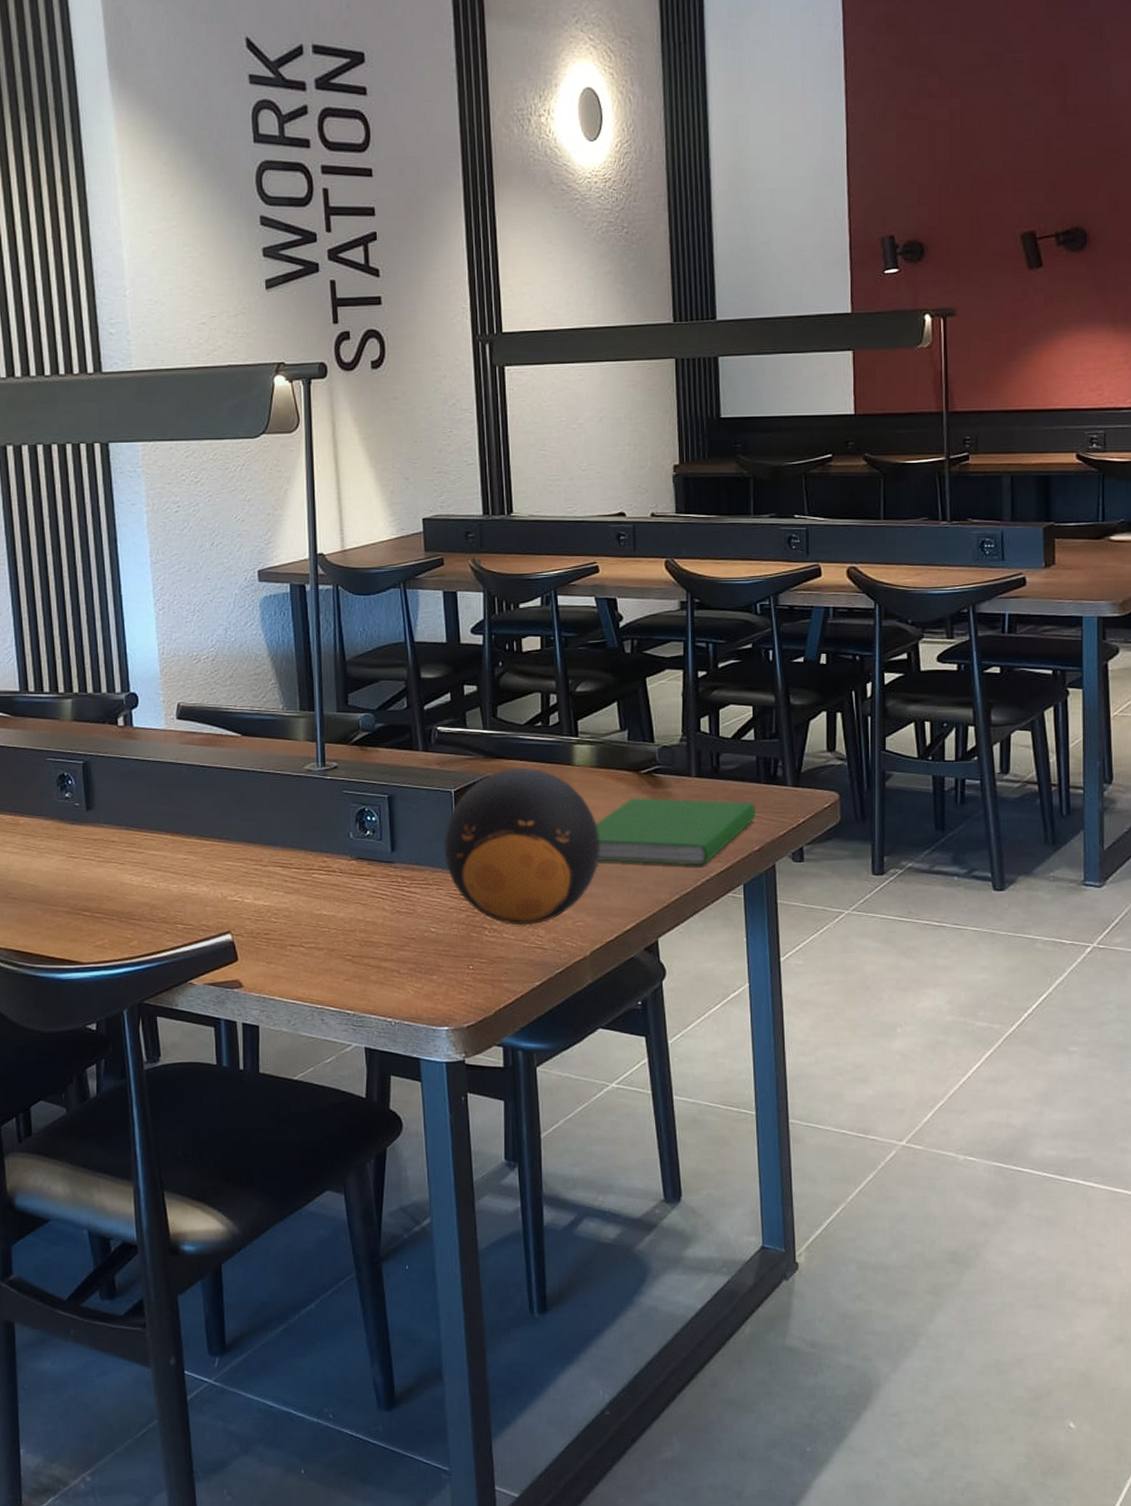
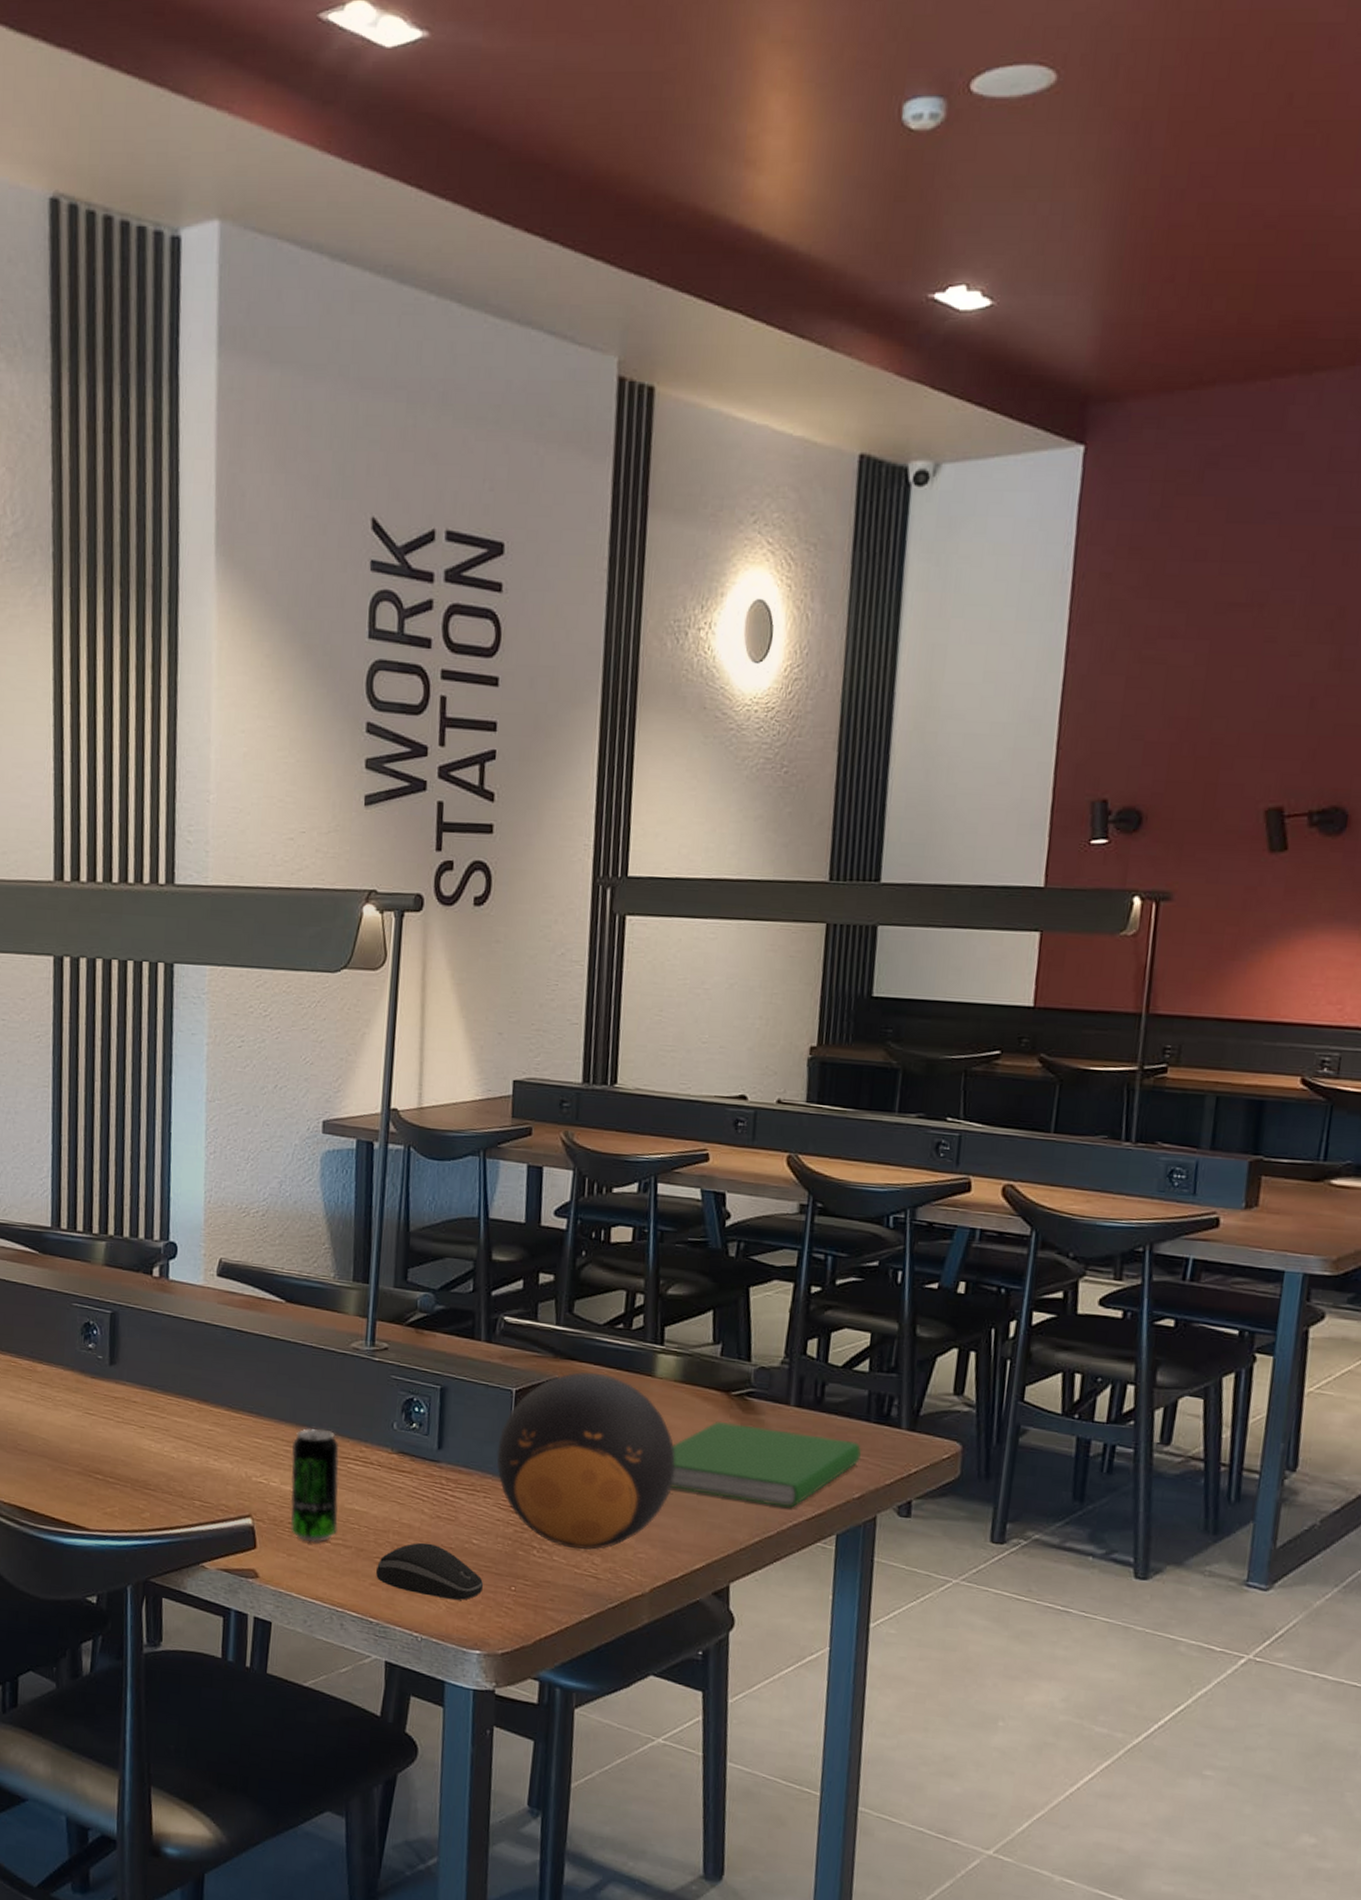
beverage can: none [260,845,309,948] -> present [290,1428,339,1542]
computer mouse: none [348,936,445,984] -> present [376,1542,484,1600]

